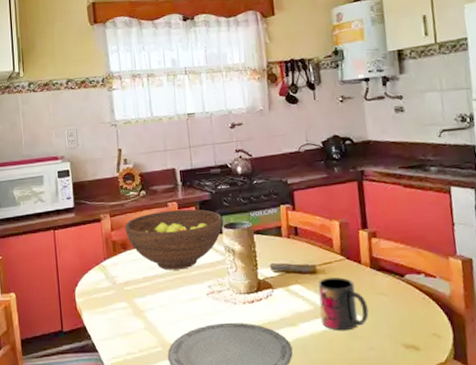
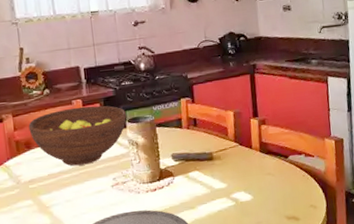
mug: present [317,277,369,331] -> none [214,162,258,210]

